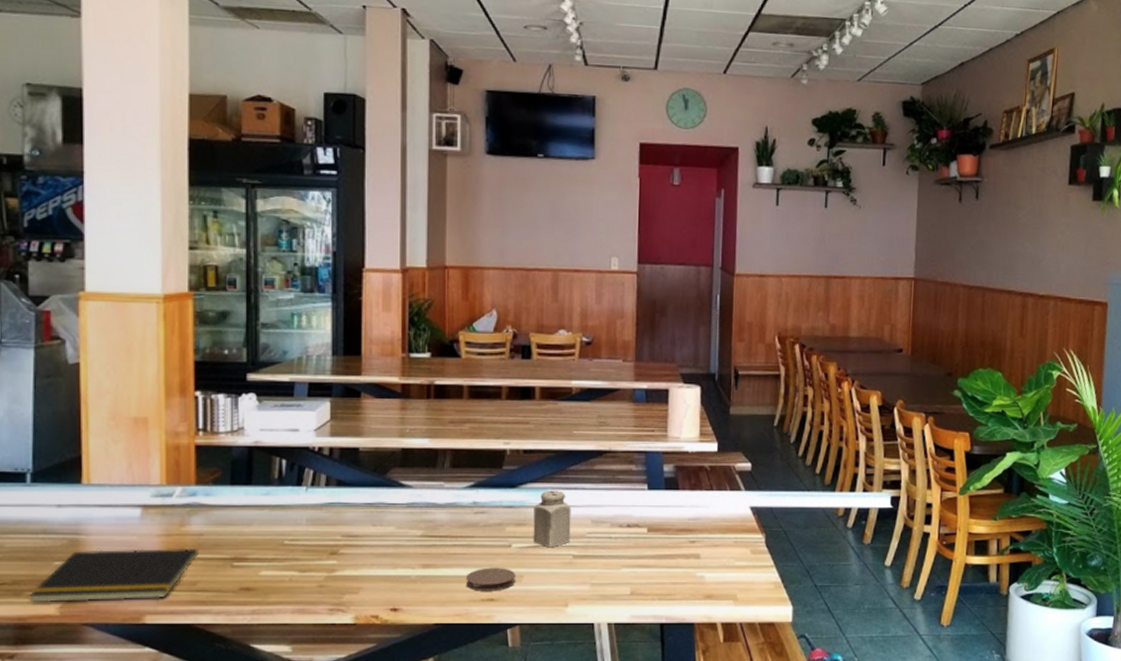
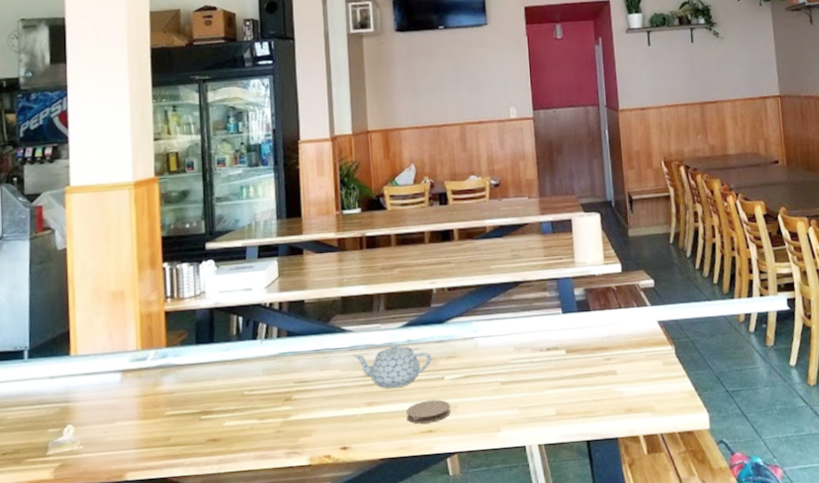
notepad: present [29,548,198,603] -> none [27,406,171,470]
teapot: none [412,504,499,551] -> present [354,343,432,389]
salt shaker: present [533,490,571,547] -> none [461,322,497,376]

